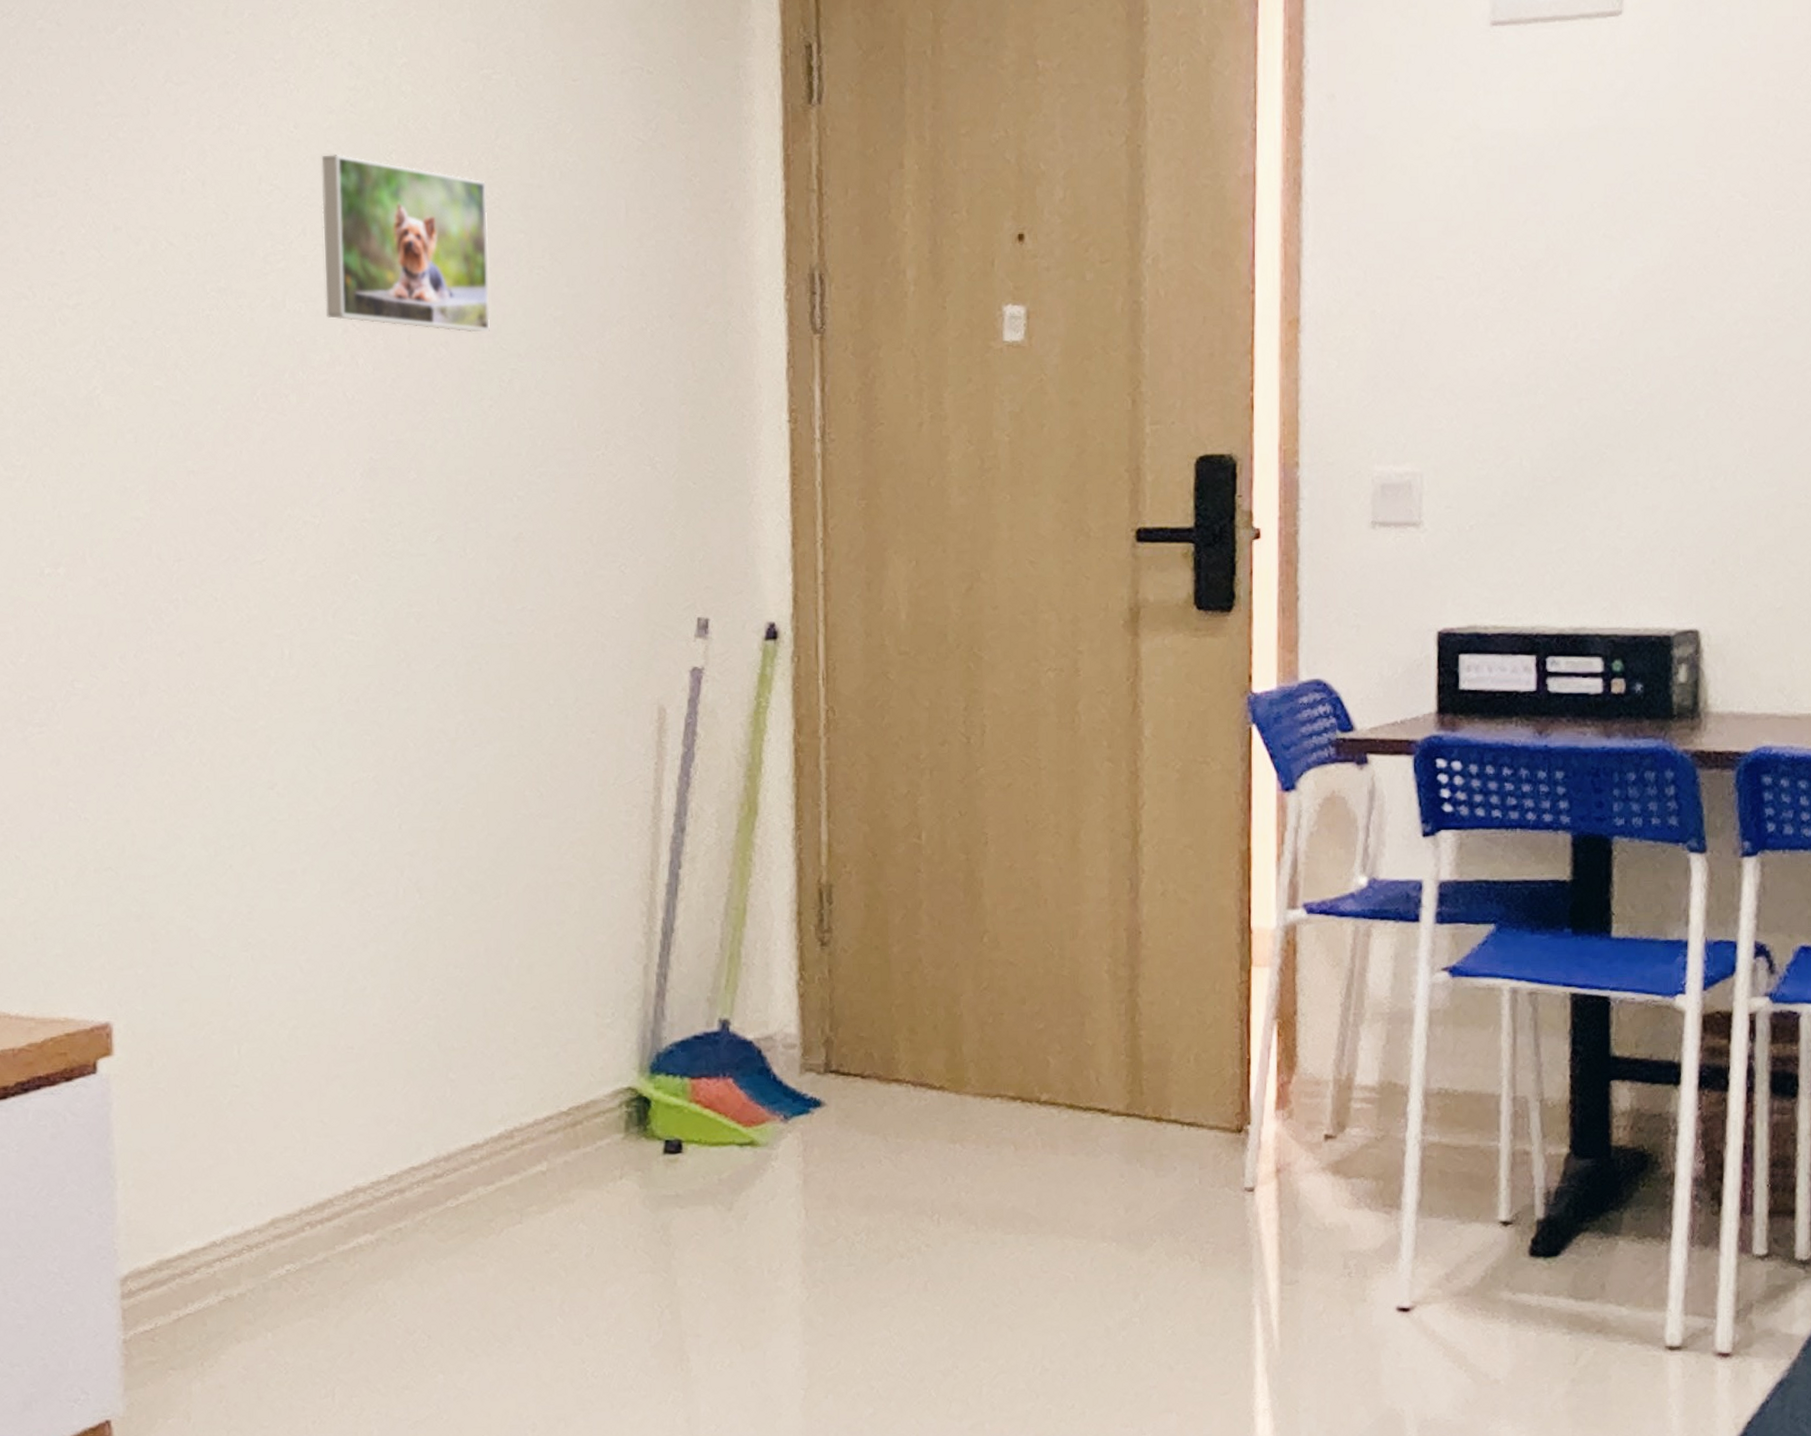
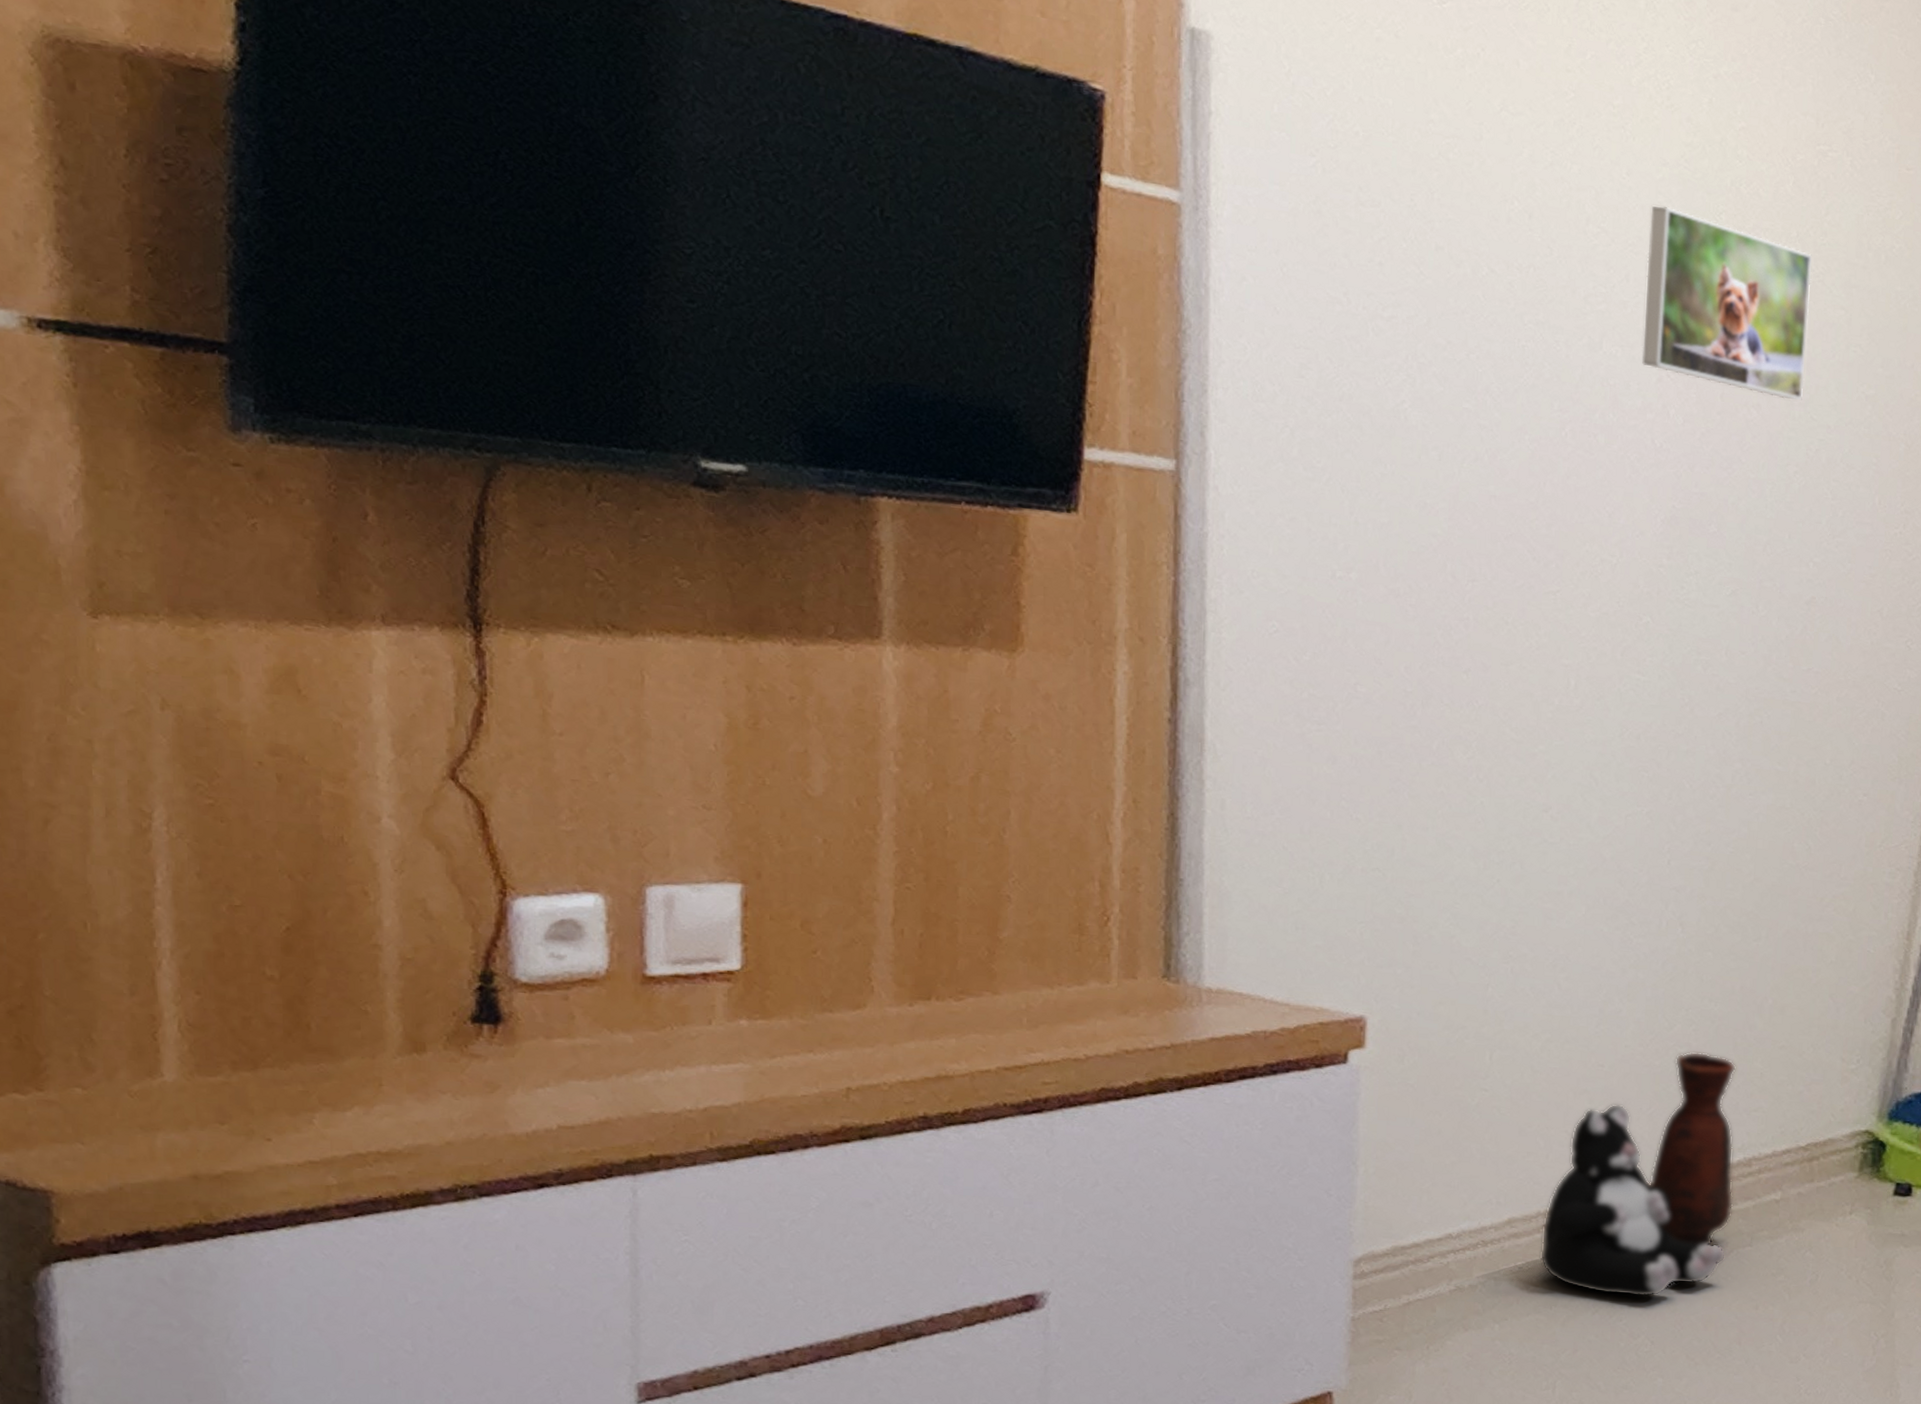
plush toy: none [306,1086,497,1290] -> present [1539,1104,1727,1298]
vase: none [410,1022,499,1228] -> present [1649,1051,1736,1245]

